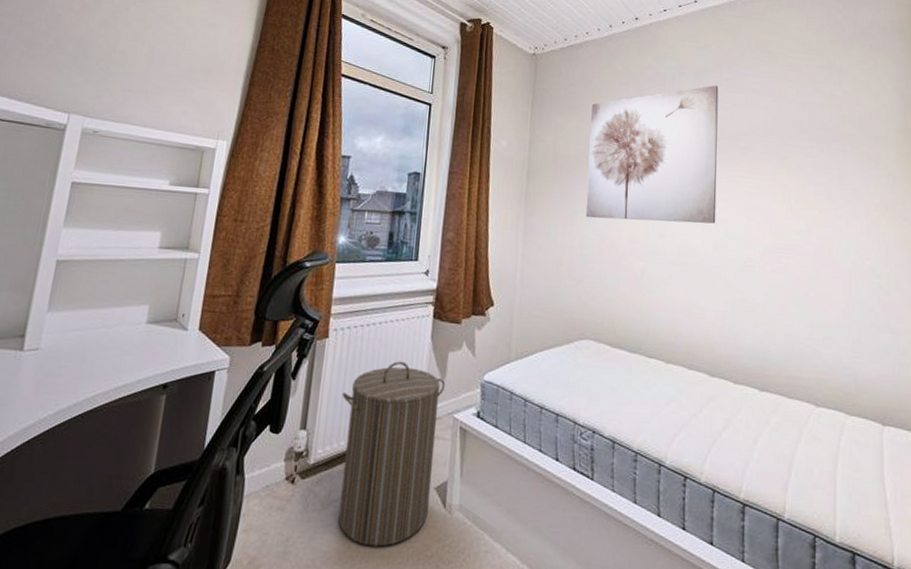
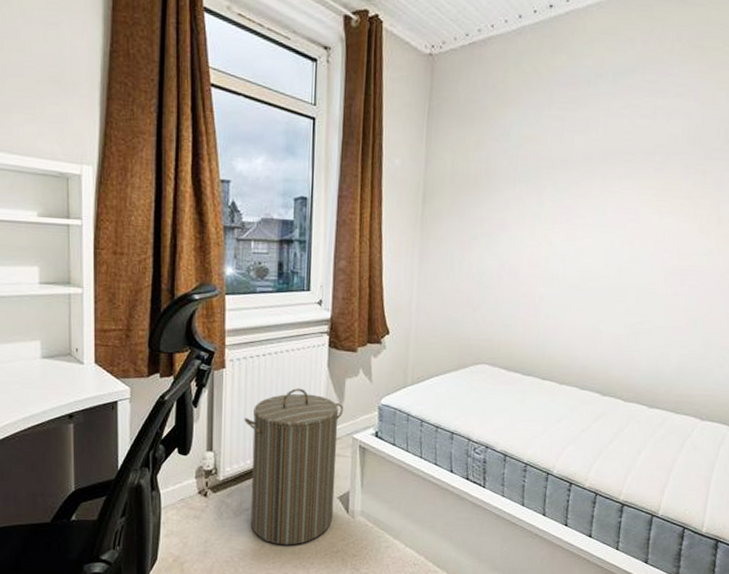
wall art: present [585,84,719,224] -> none [484,88,639,246]

